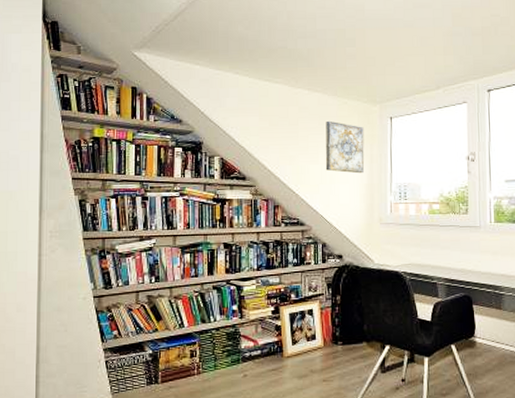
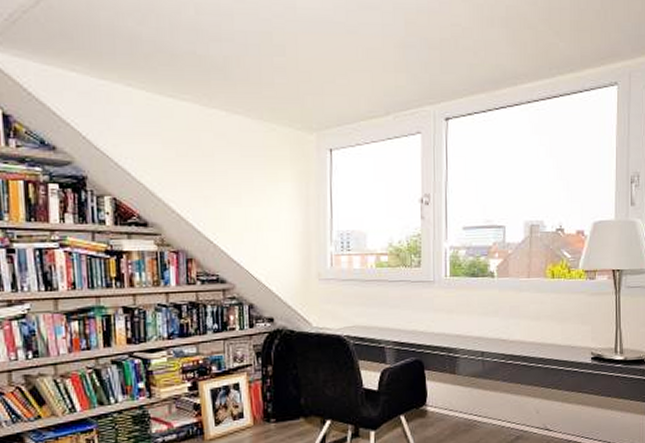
wall art: present [325,120,365,174] -> none [249,151,299,219]

